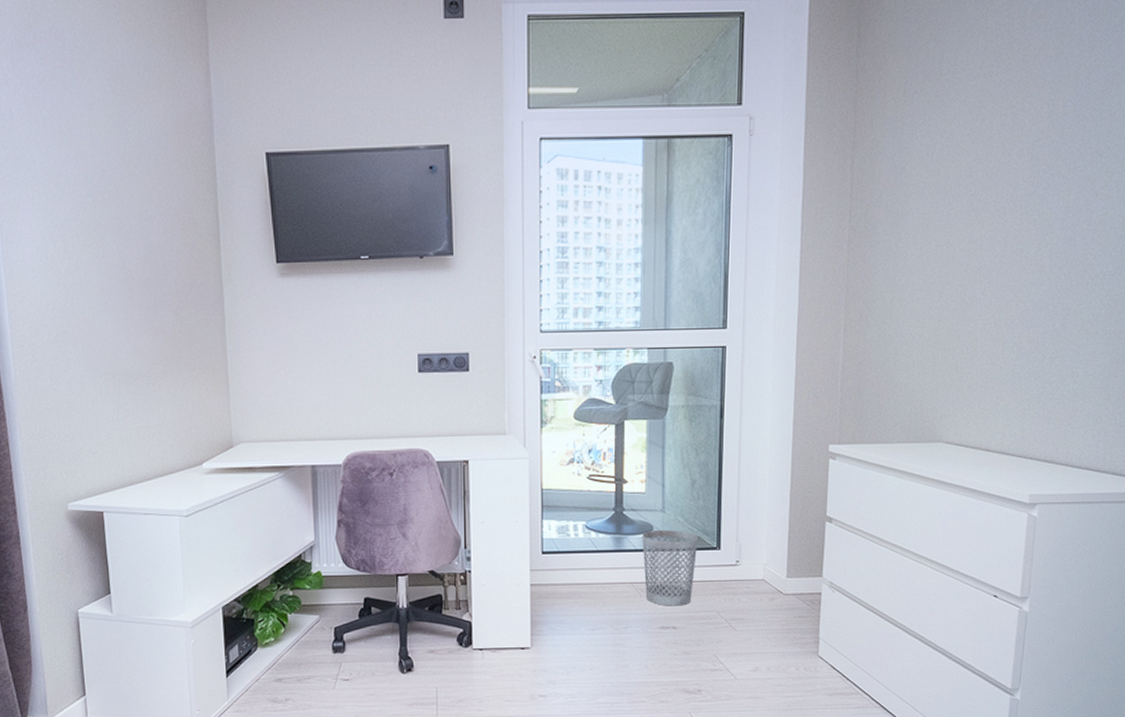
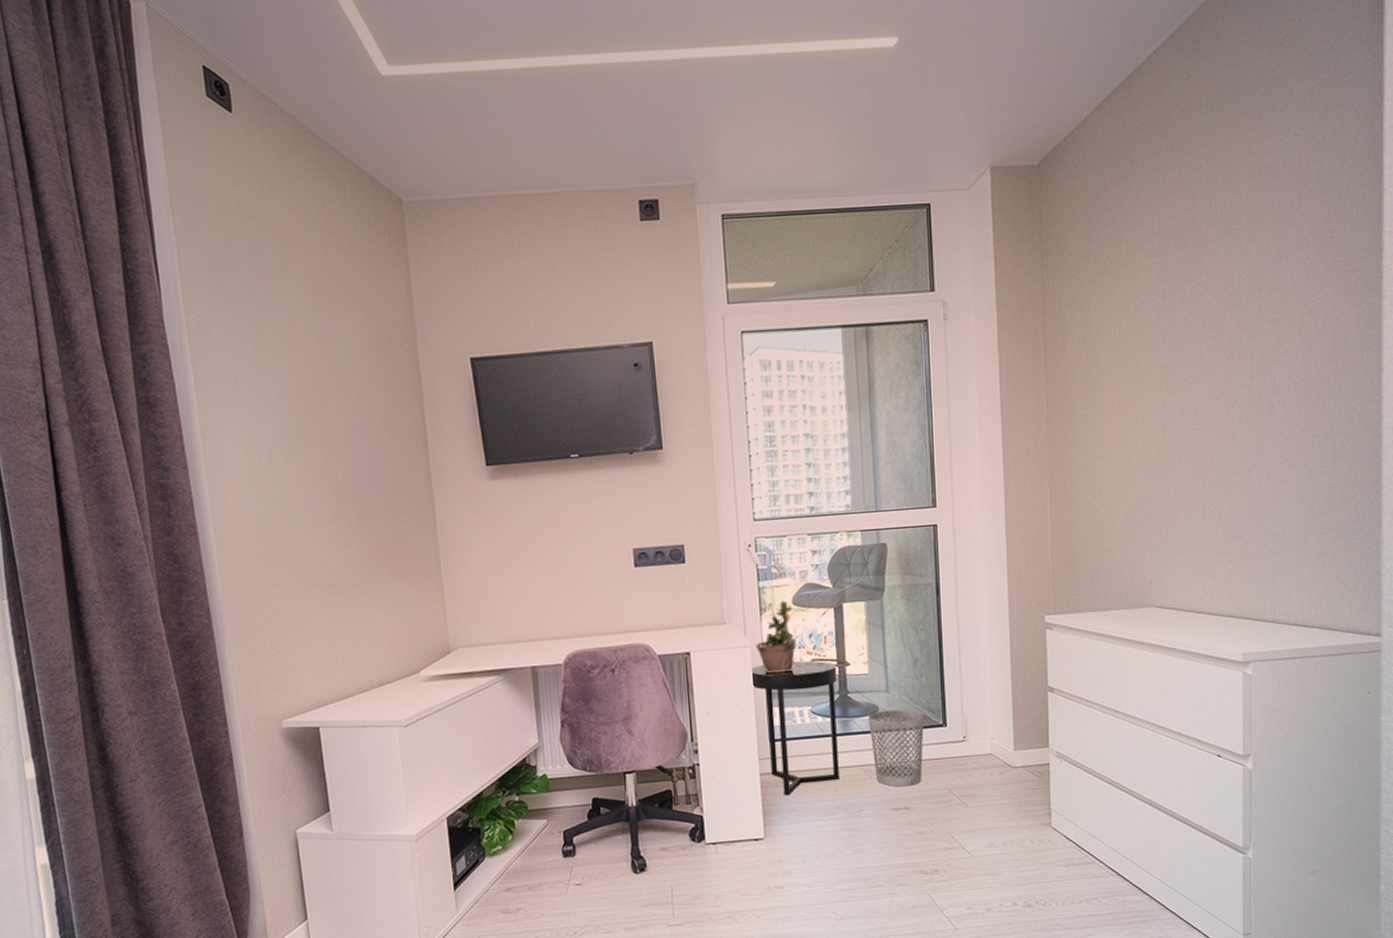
side table: none [527,476,614,608] -> present [749,660,839,796]
potted plant: none [533,414,575,486] -> present [755,600,796,673]

